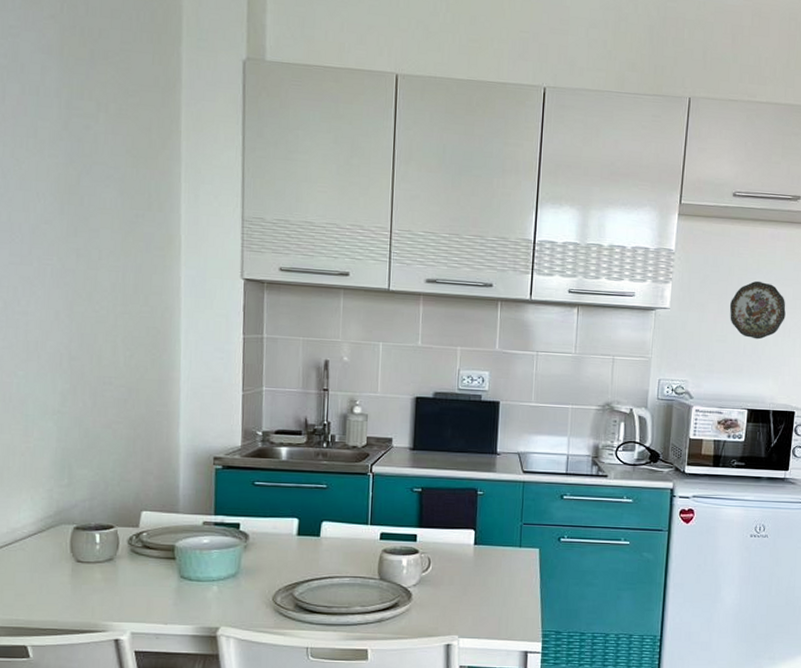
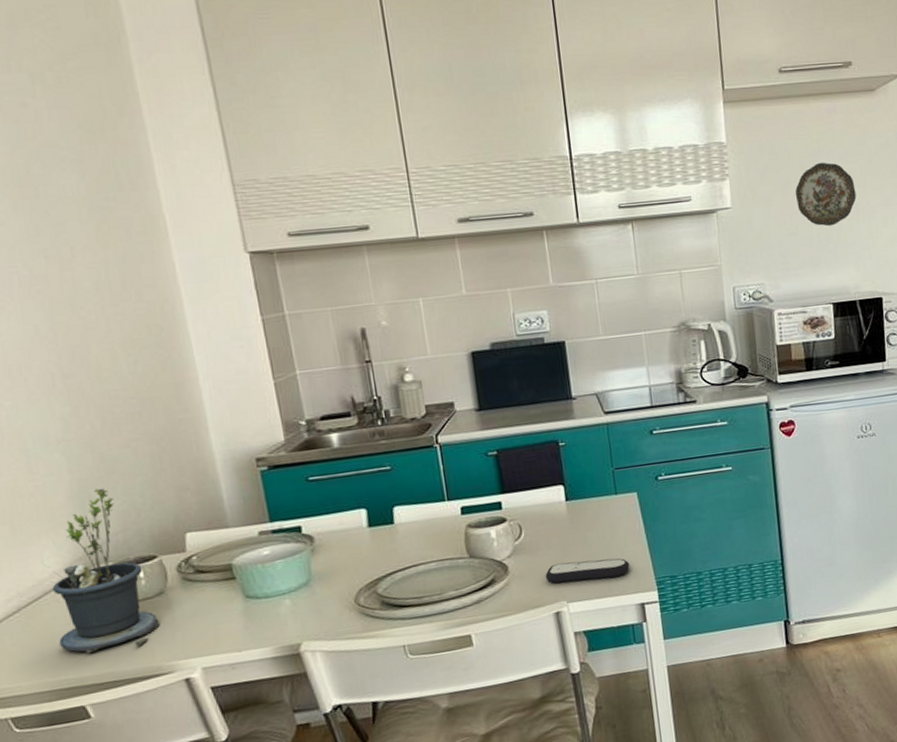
potted plant: none [17,459,104,603] -> present [44,488,160,654]
remote control: none [443,599,521,622] -> present [545,558,630,584]

